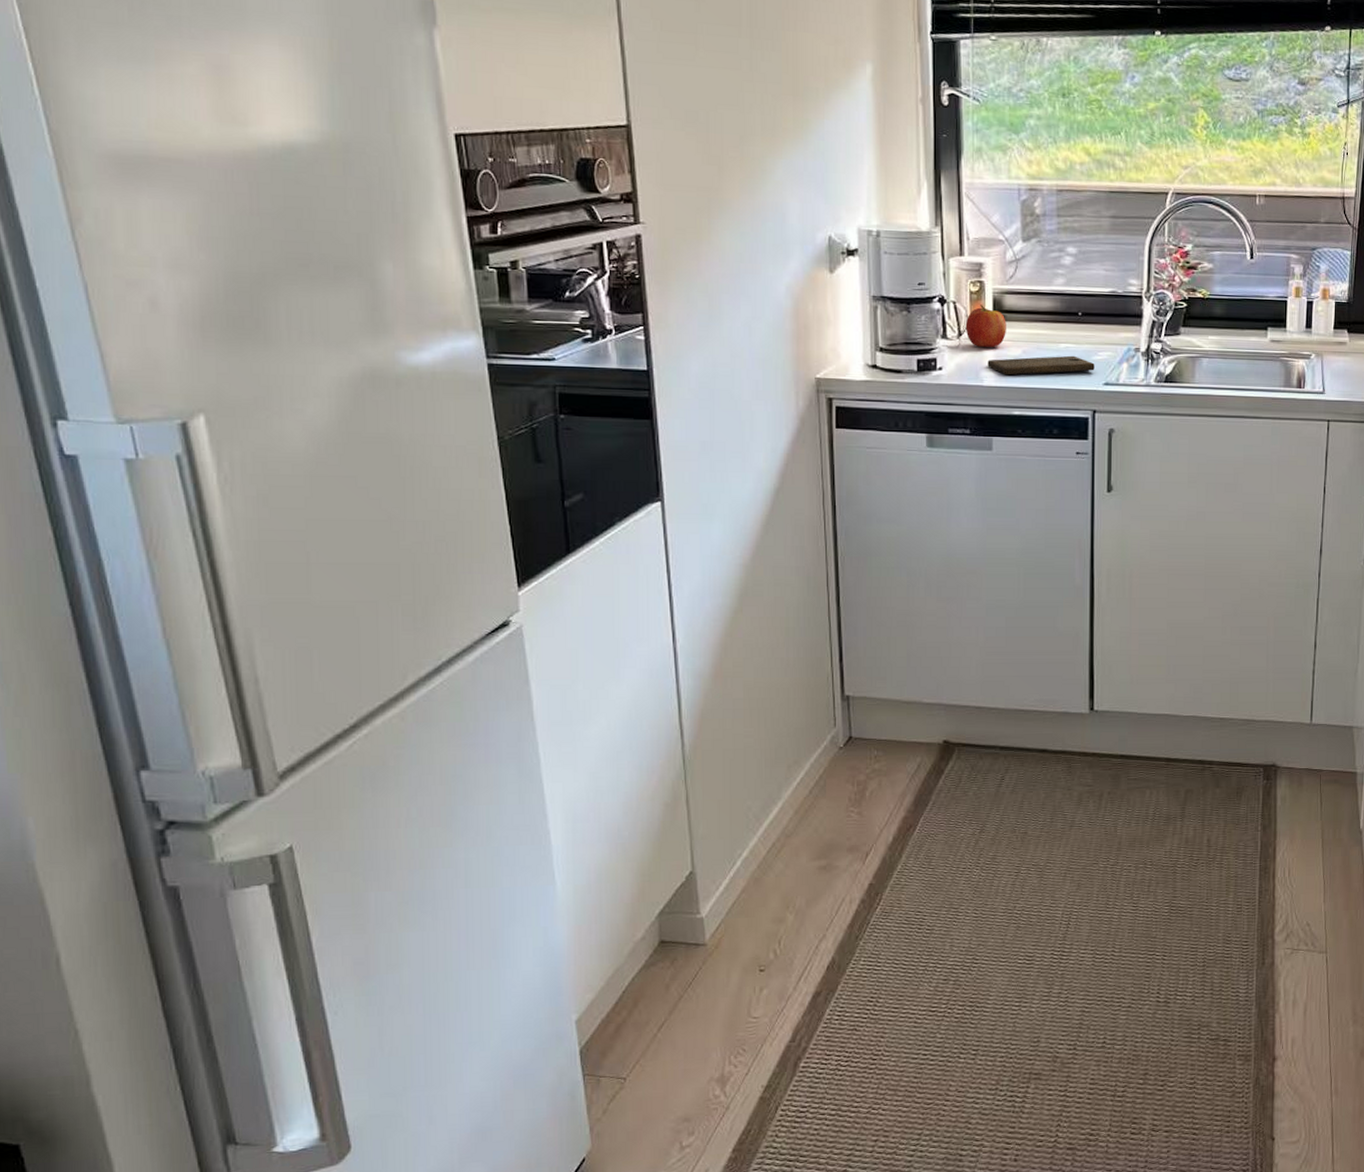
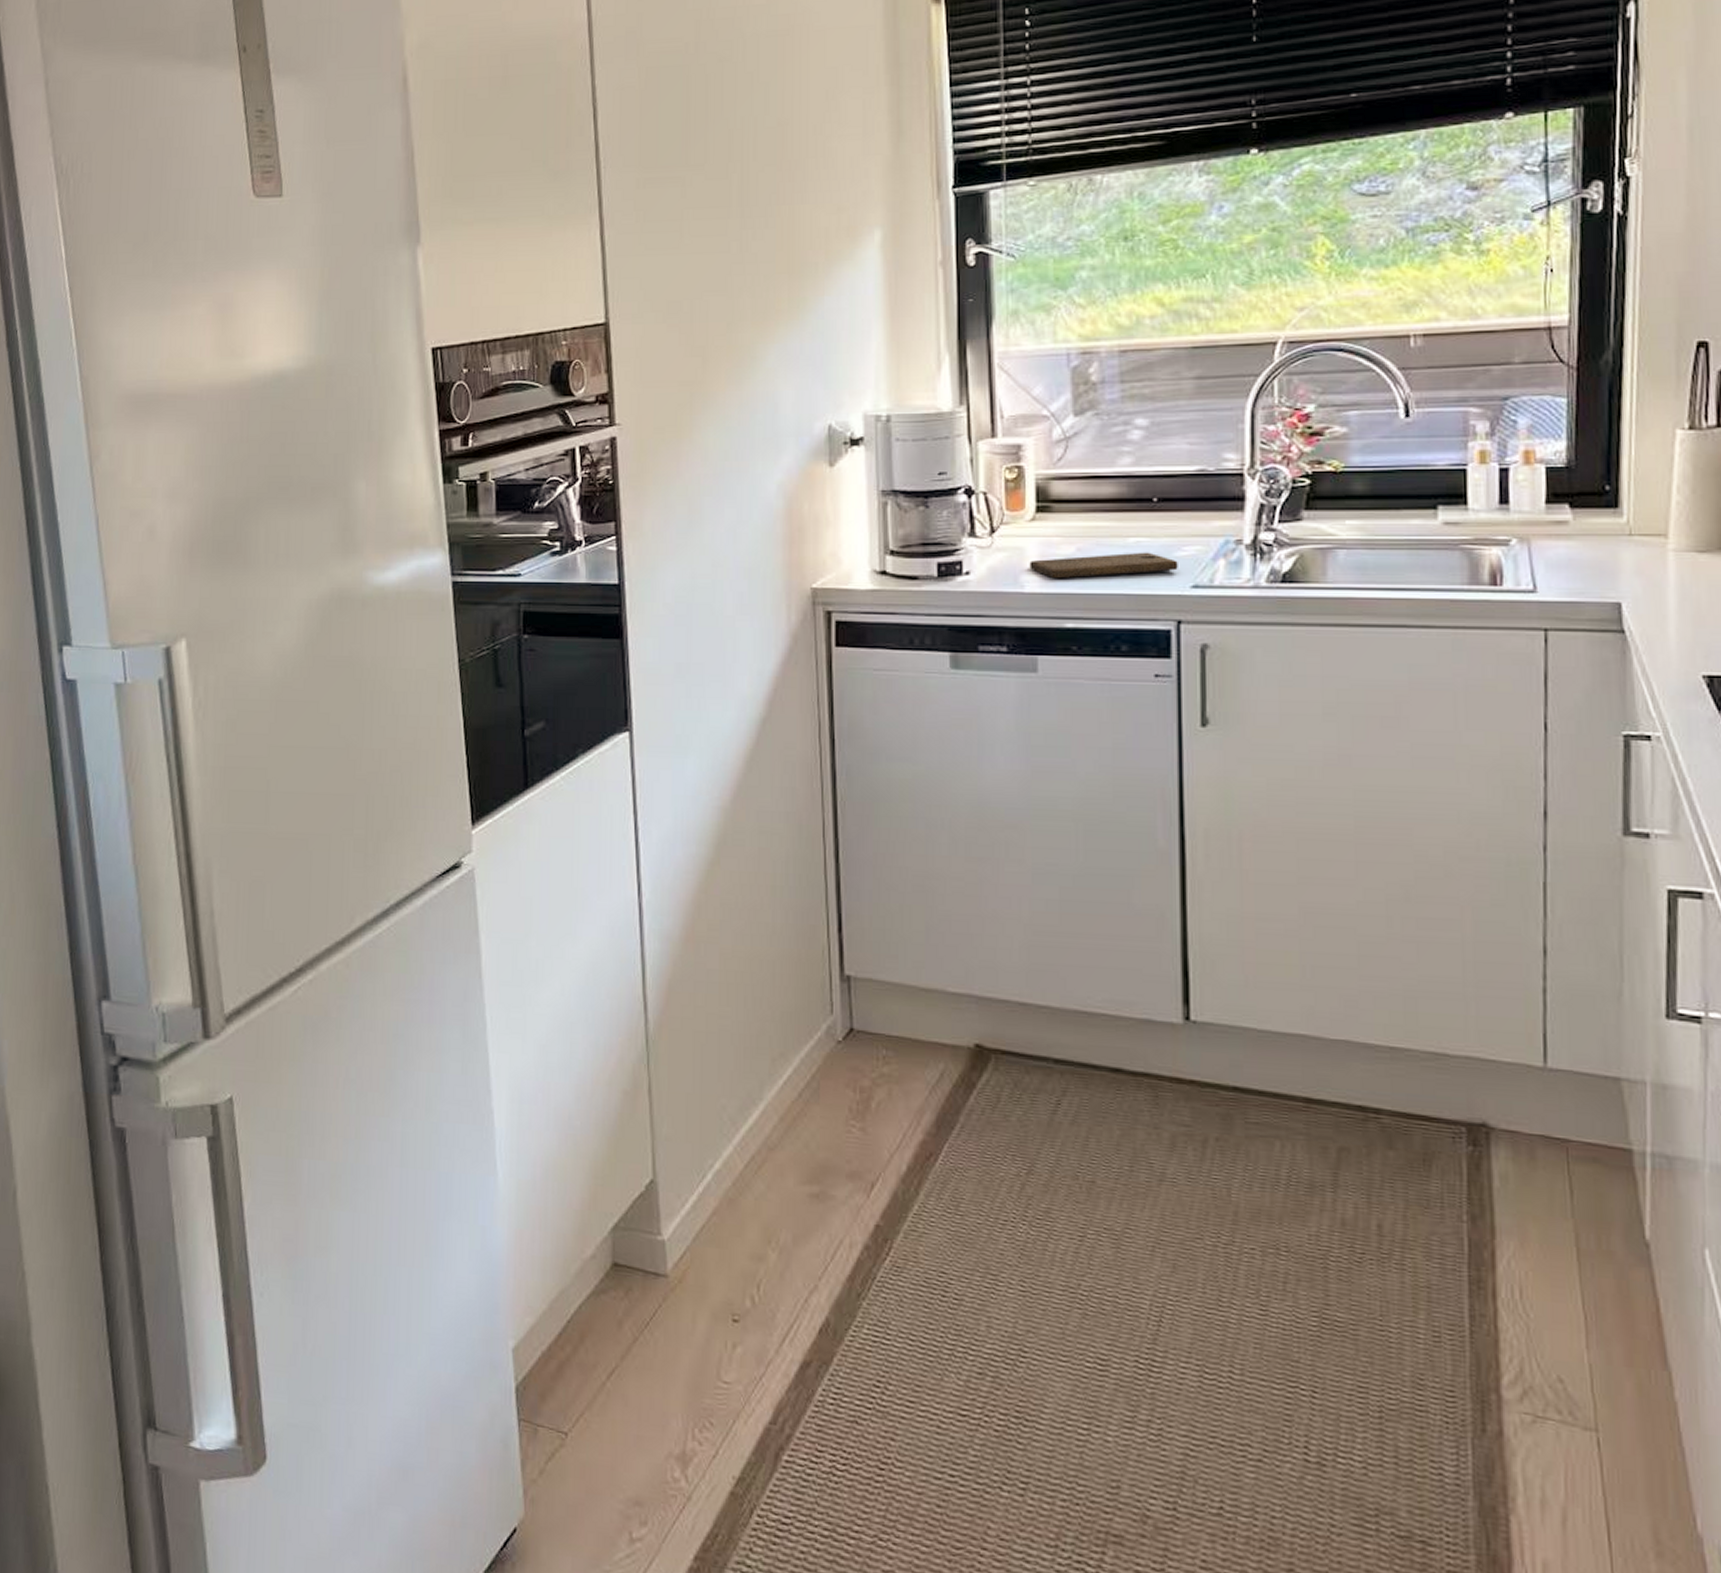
fruit: present [965,305,1006,348] -> none [999,494,1054,547]

